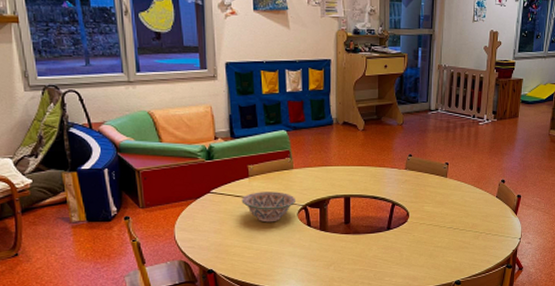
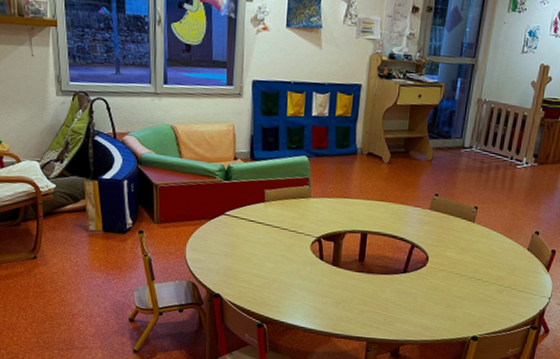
decorative bowl: present [241,192,297,223] -> none [255,218,311,252]

